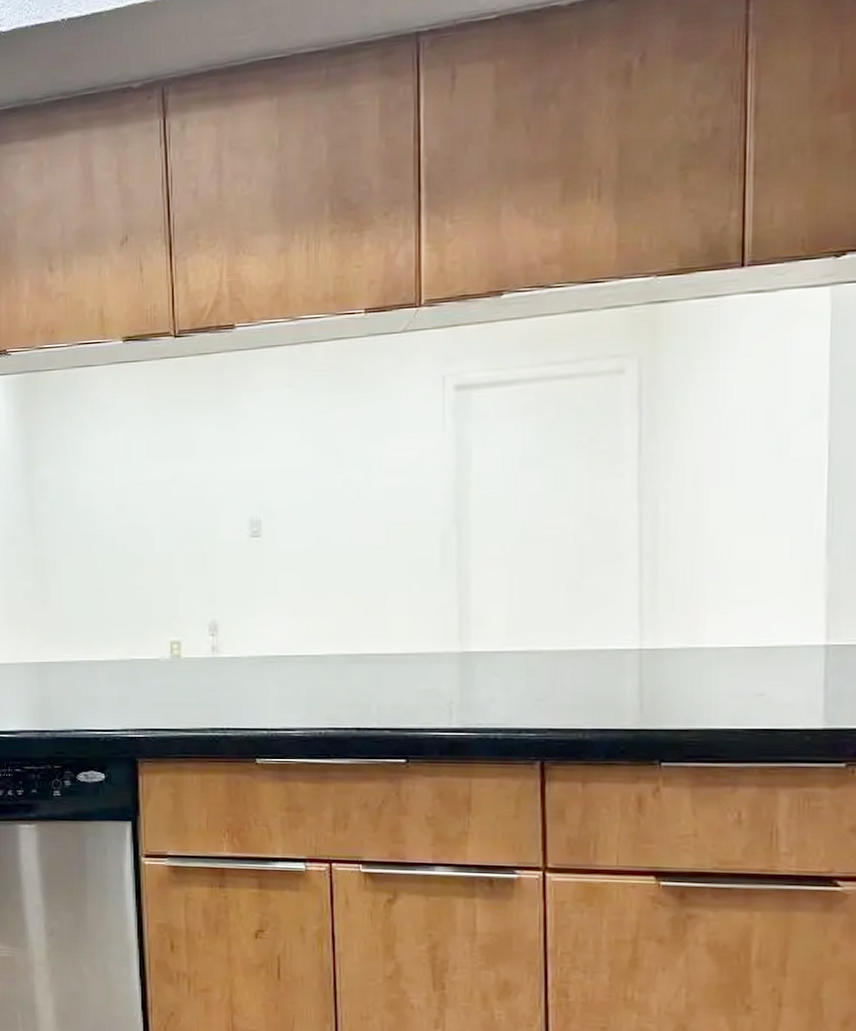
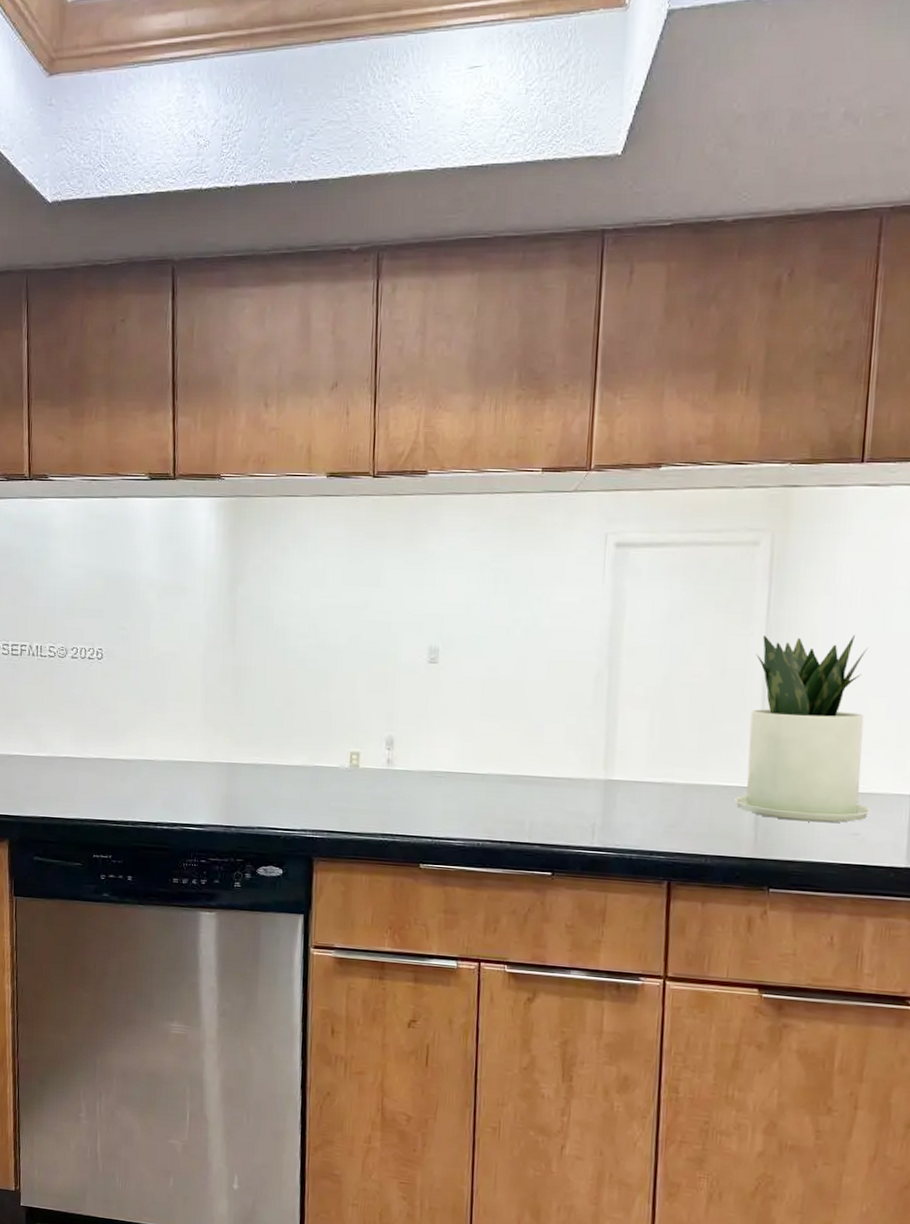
planter: none [612,465,779,684] -> present [733,634,872,823]

